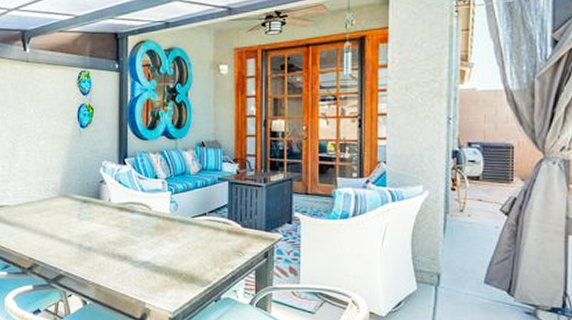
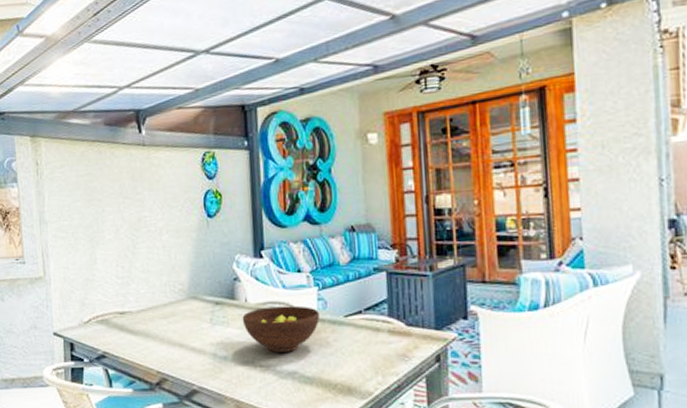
fruit bowl: none [105,206,172,245] -> present [242,305,321,353]

